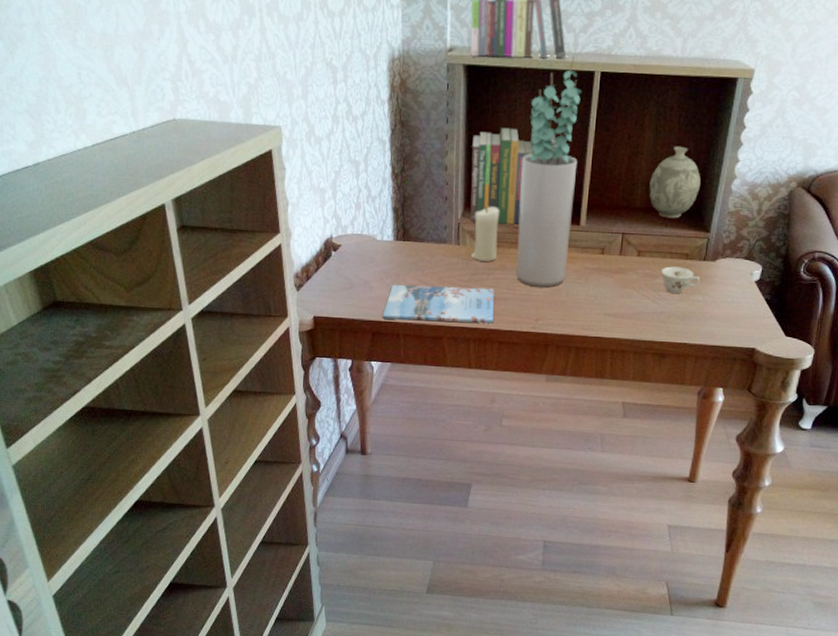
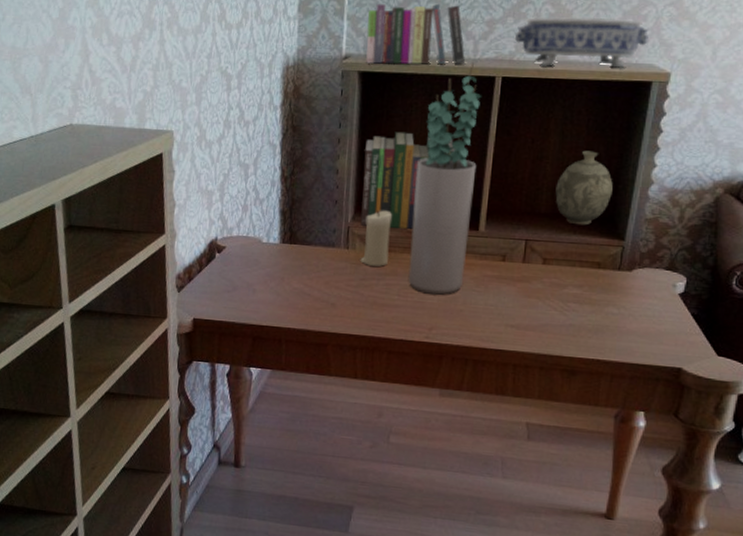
magazine: present [383,284,495,323] -> none [265,287,385,331]
decorative bowl: none [612,10,737,64] -> present [514,17,649,68]
teacup: present [660,266,701,293] -> none [569,275,616,305]

